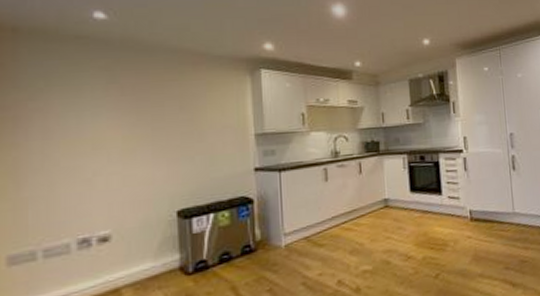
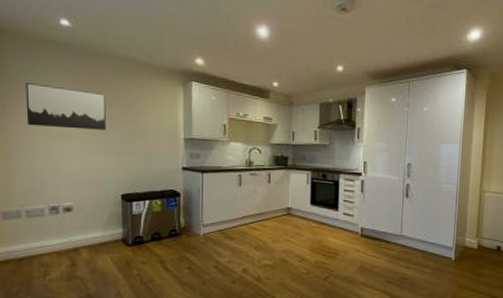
wall art: none [46,88,155,140] -> present [25,83,106,130]

